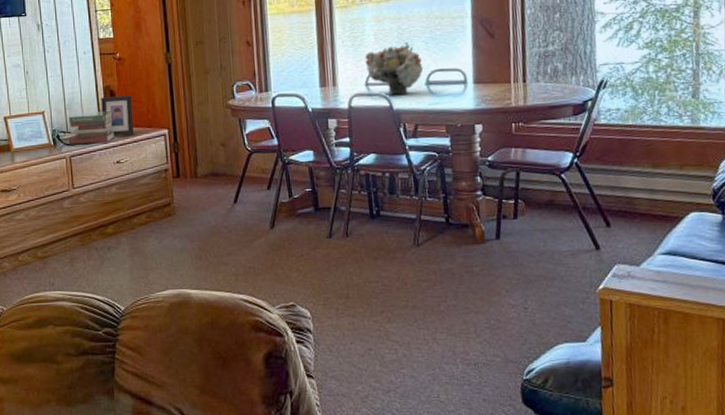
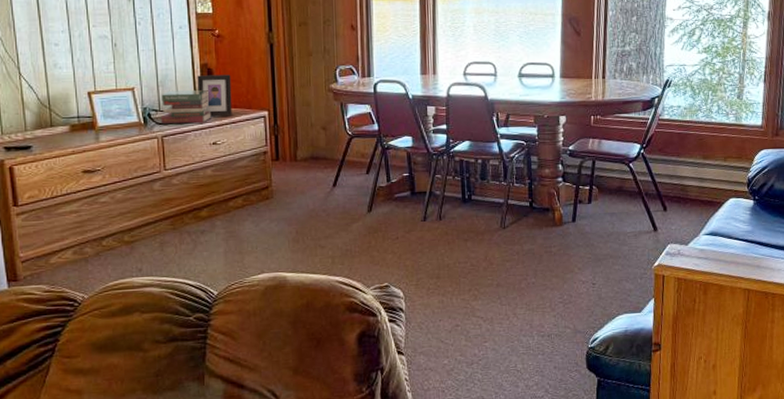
flower arrangement: present [364,42,424,96] -> none [464,35,517,86]

